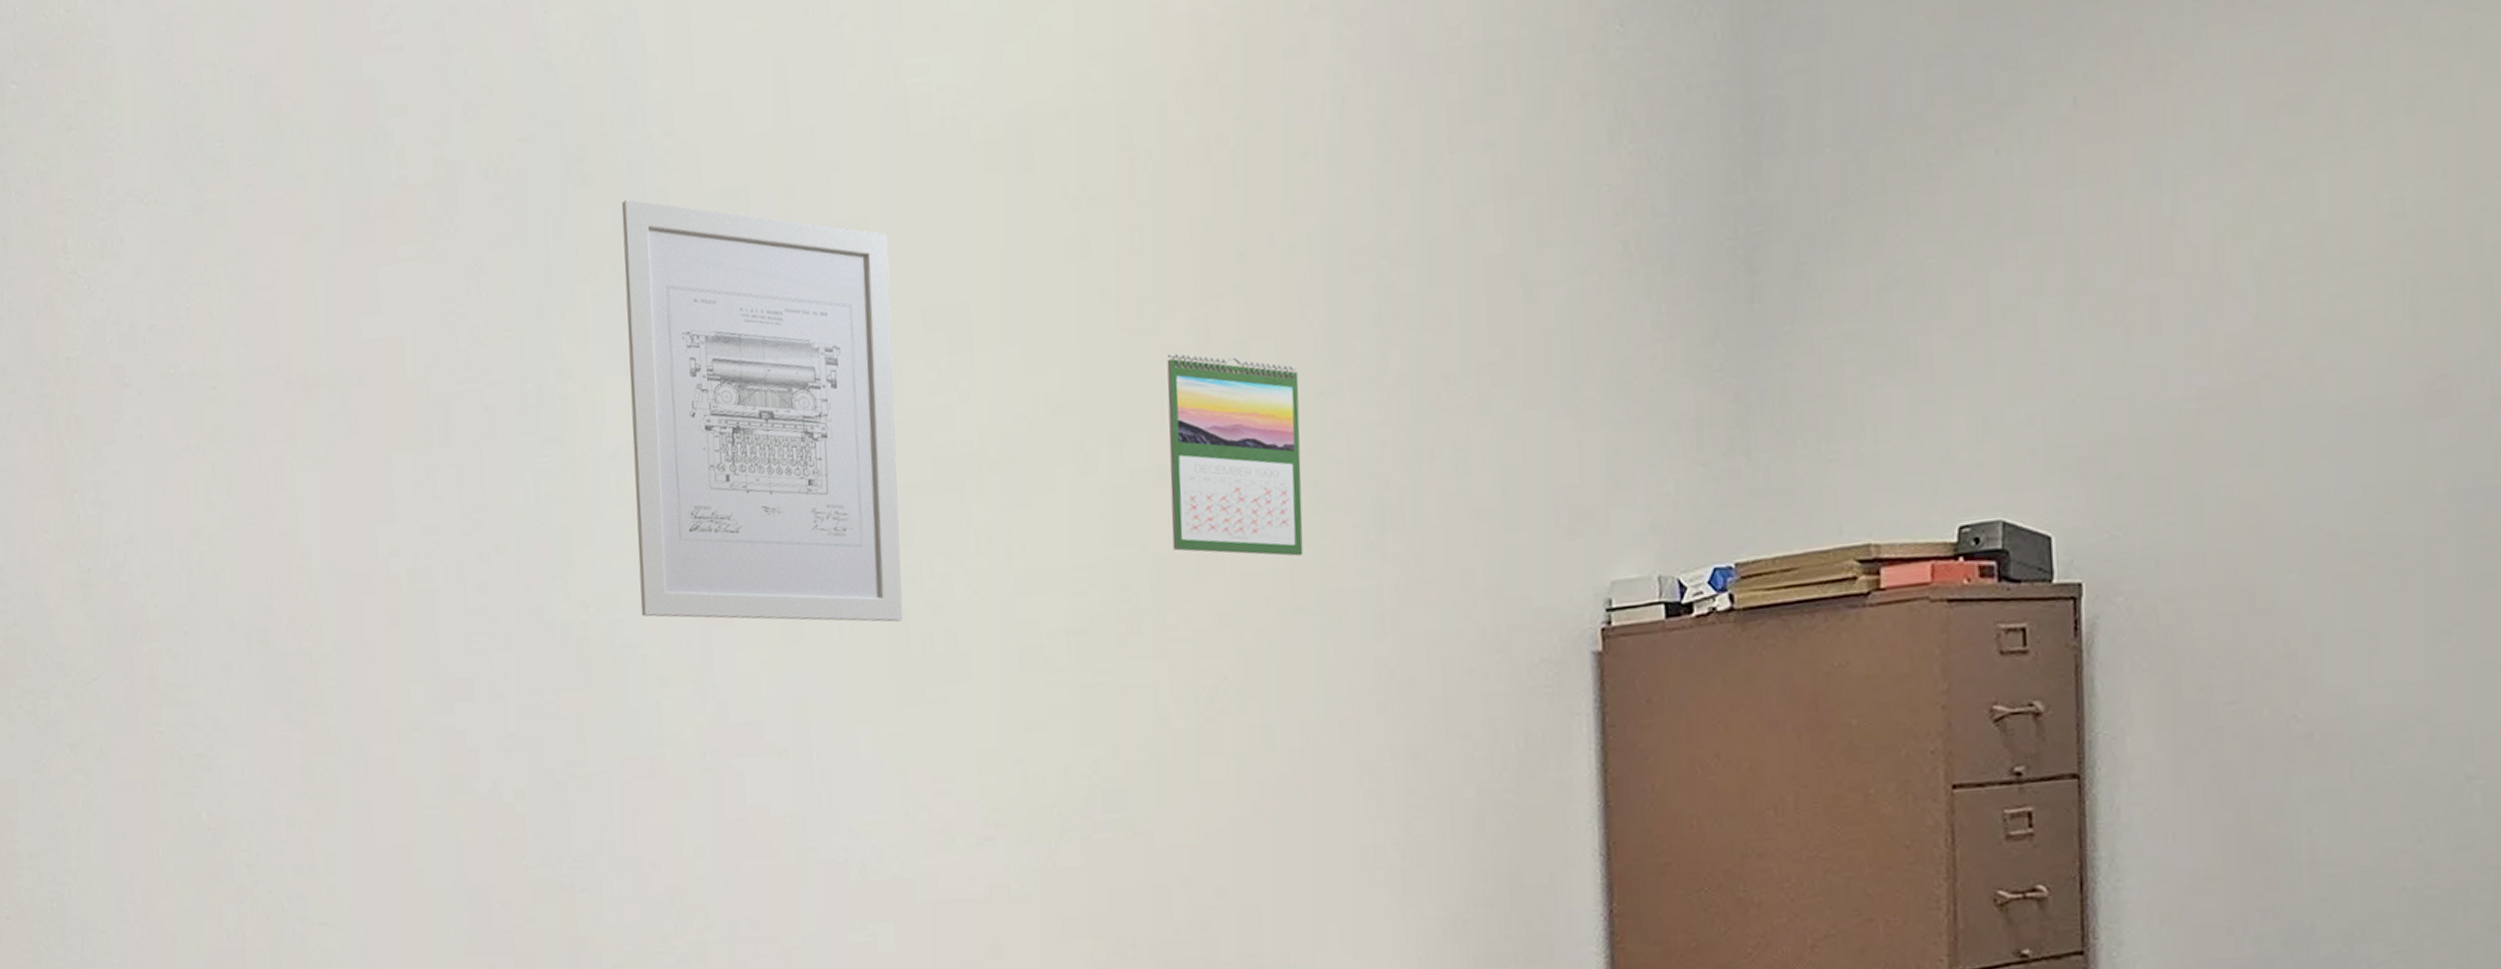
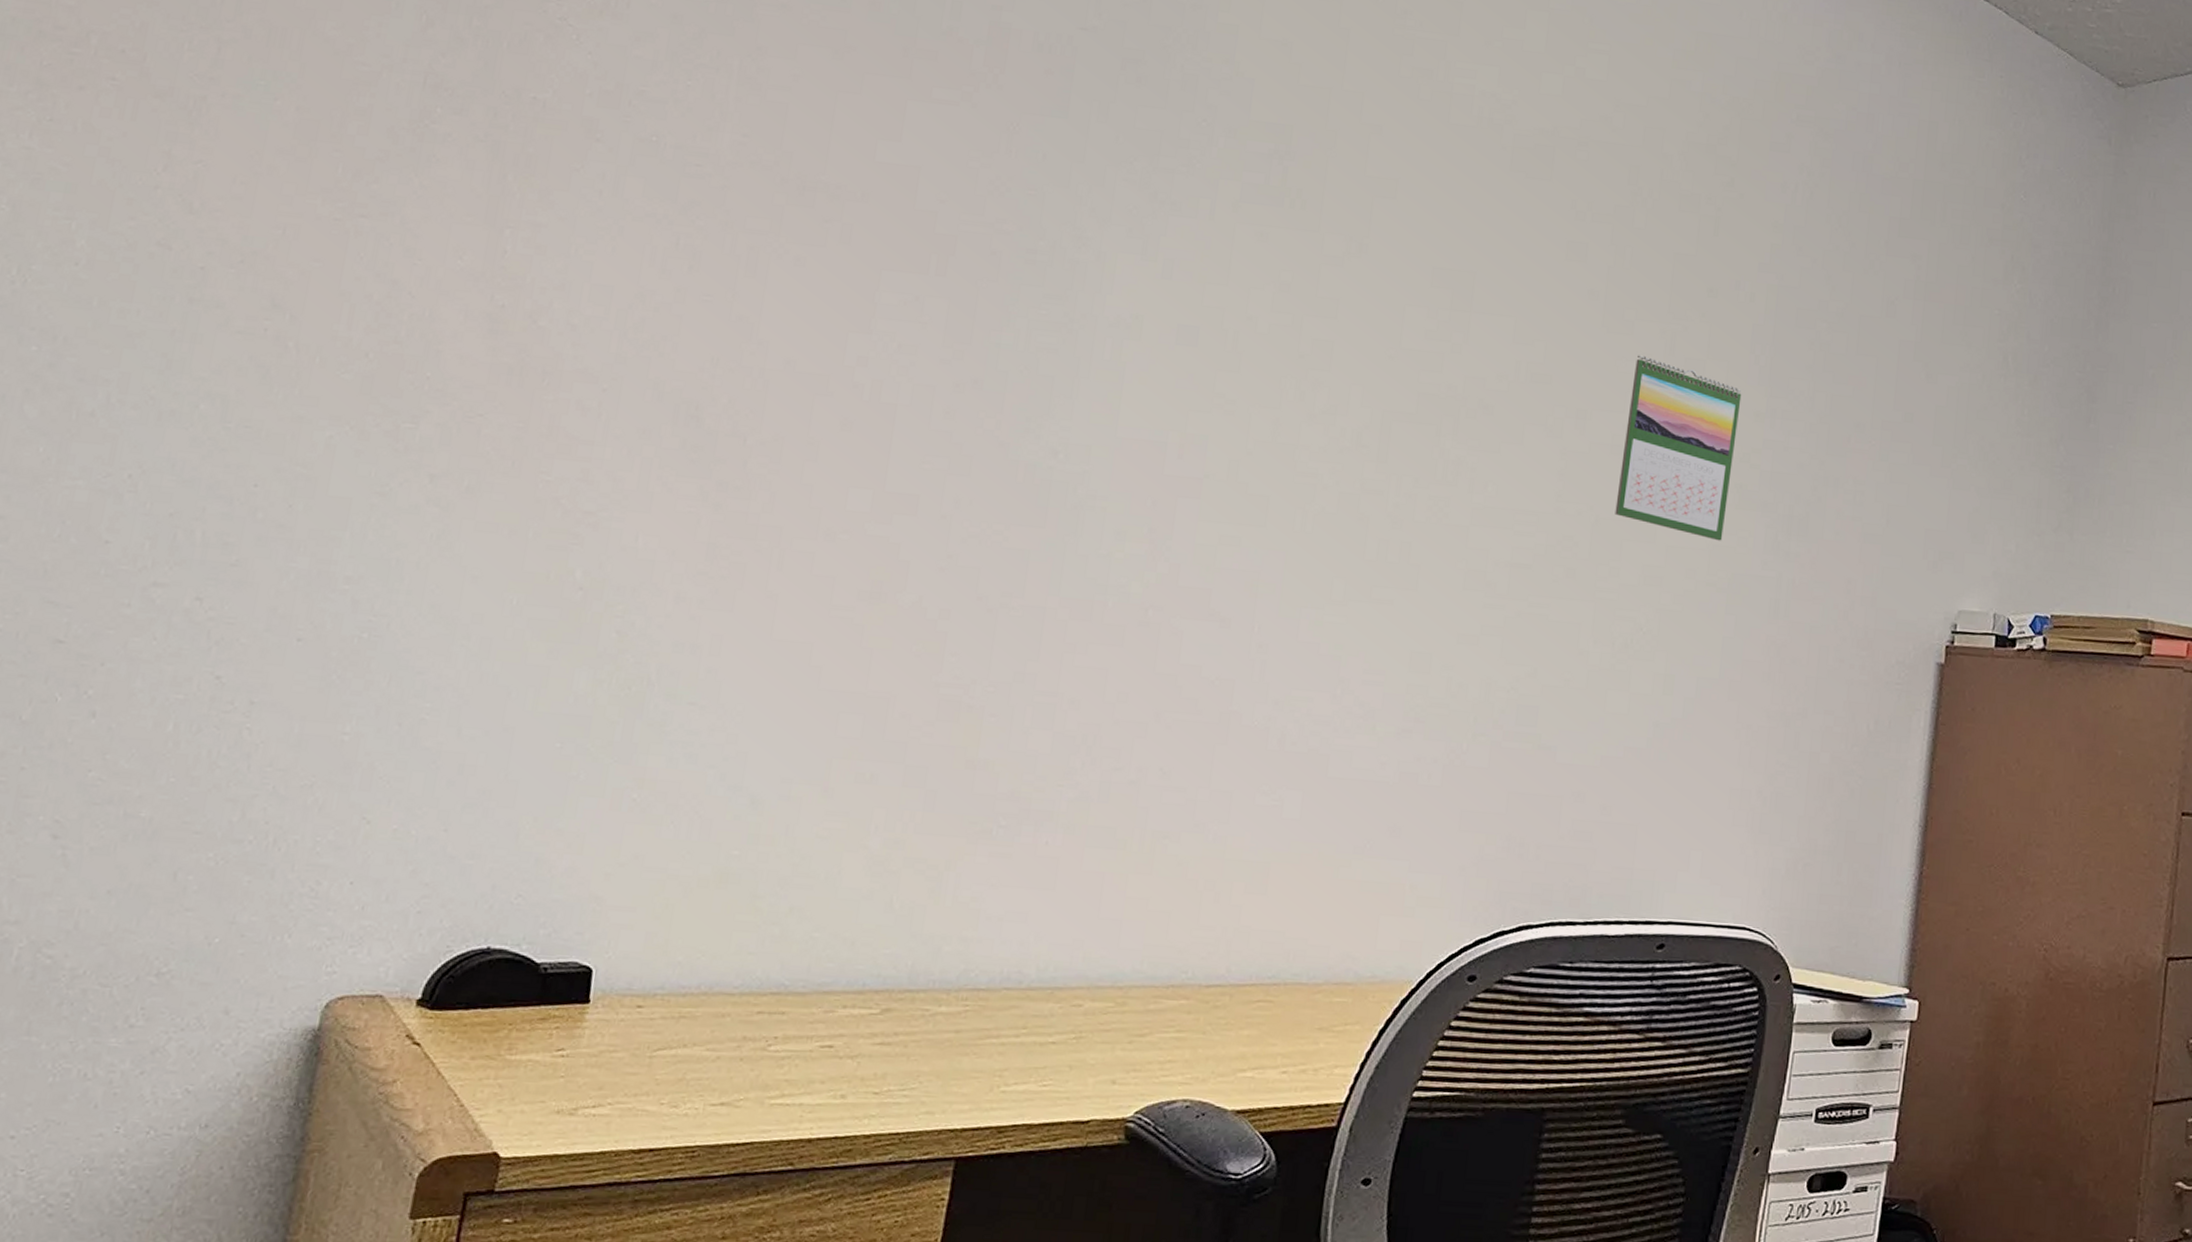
wall art: present [621,199,903,622] -> none [1110,107,1413,526]

